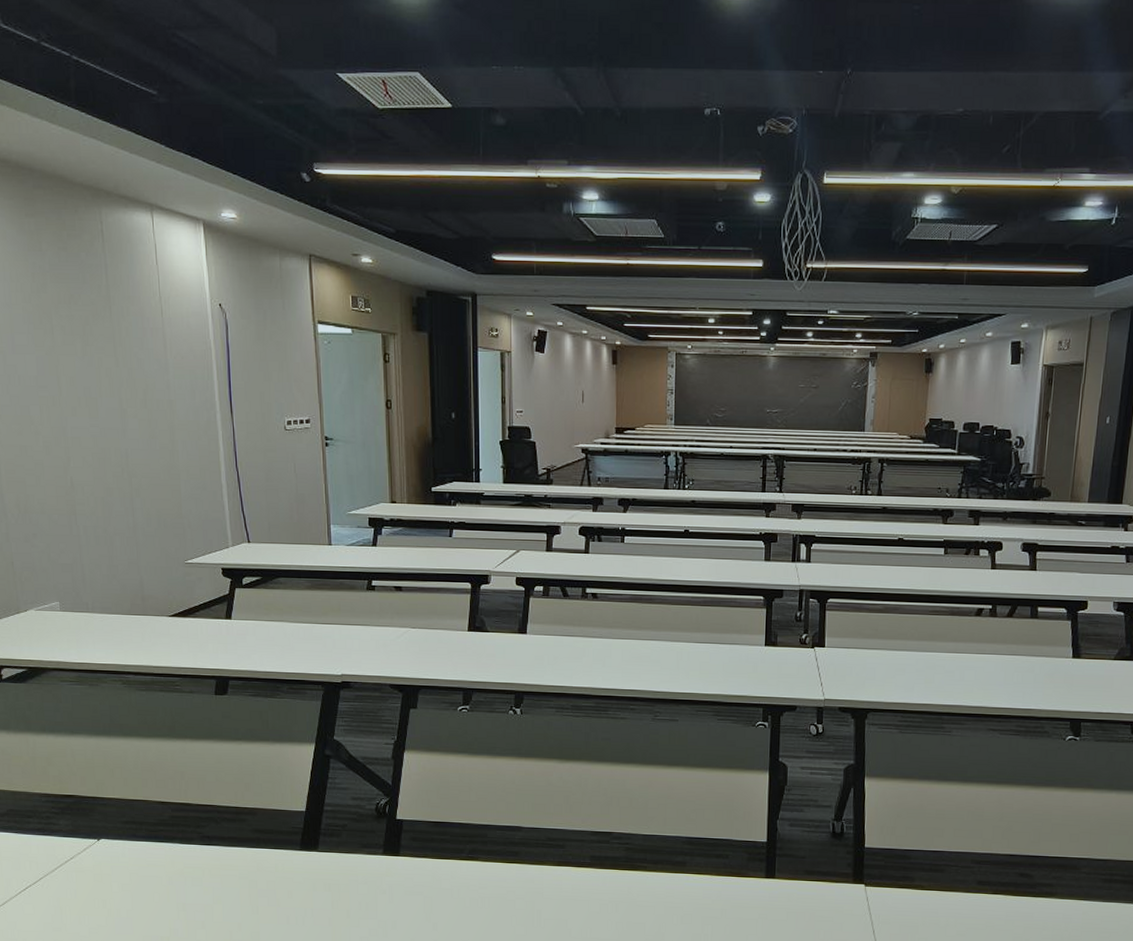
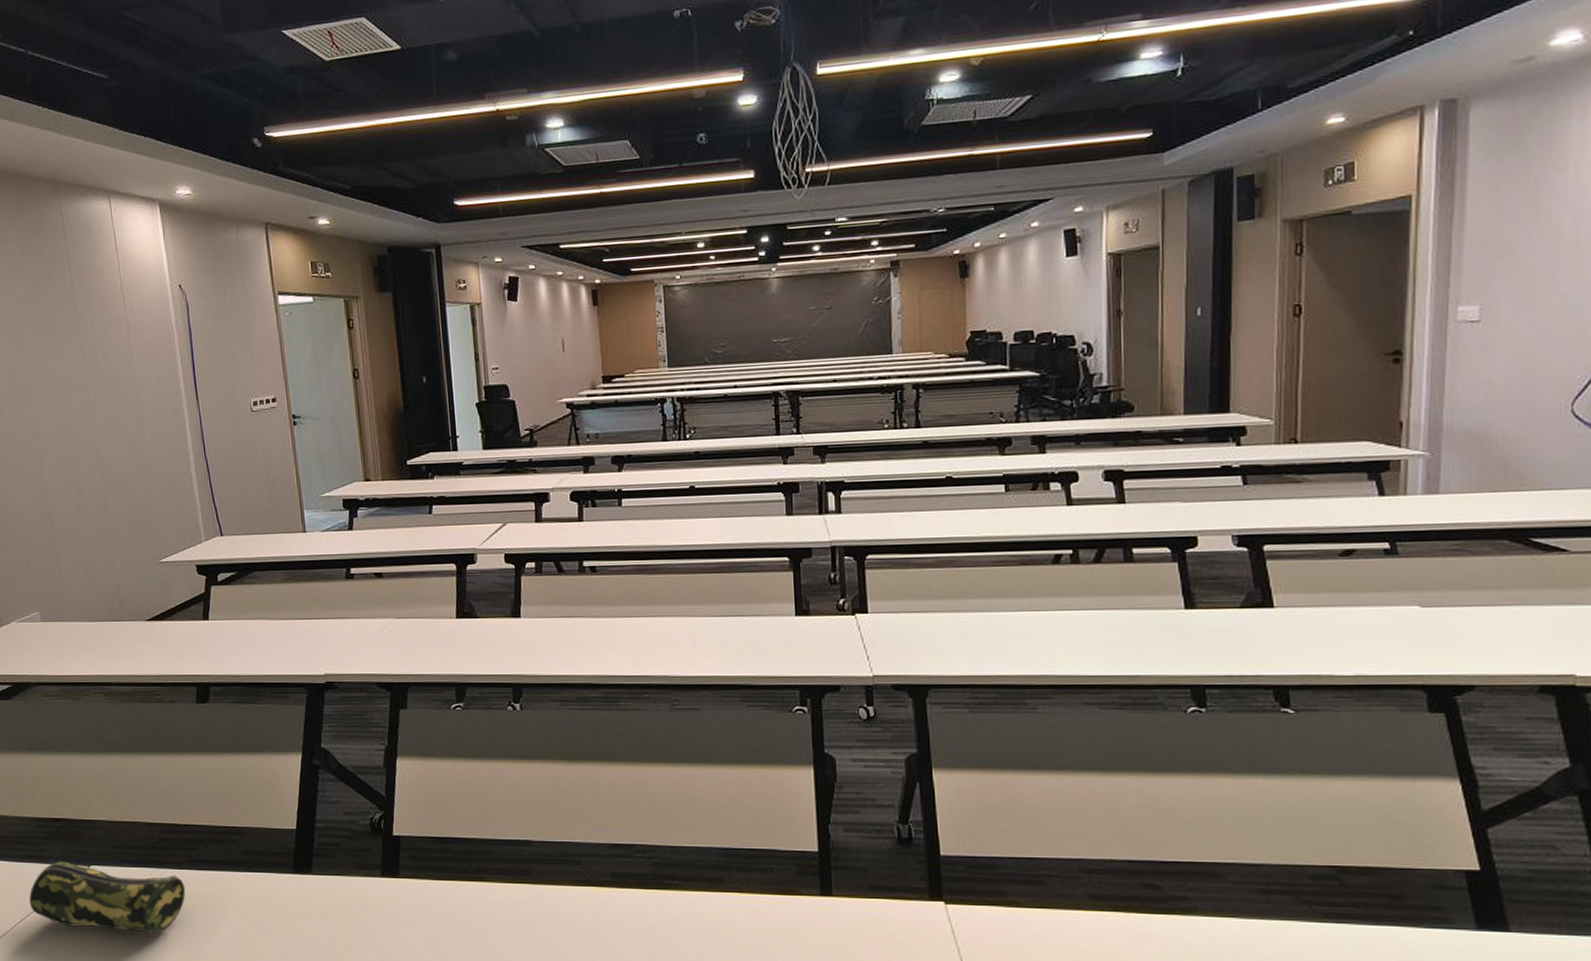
pencil case: none [36,834,195,902] -> present [29,861,186,934]

